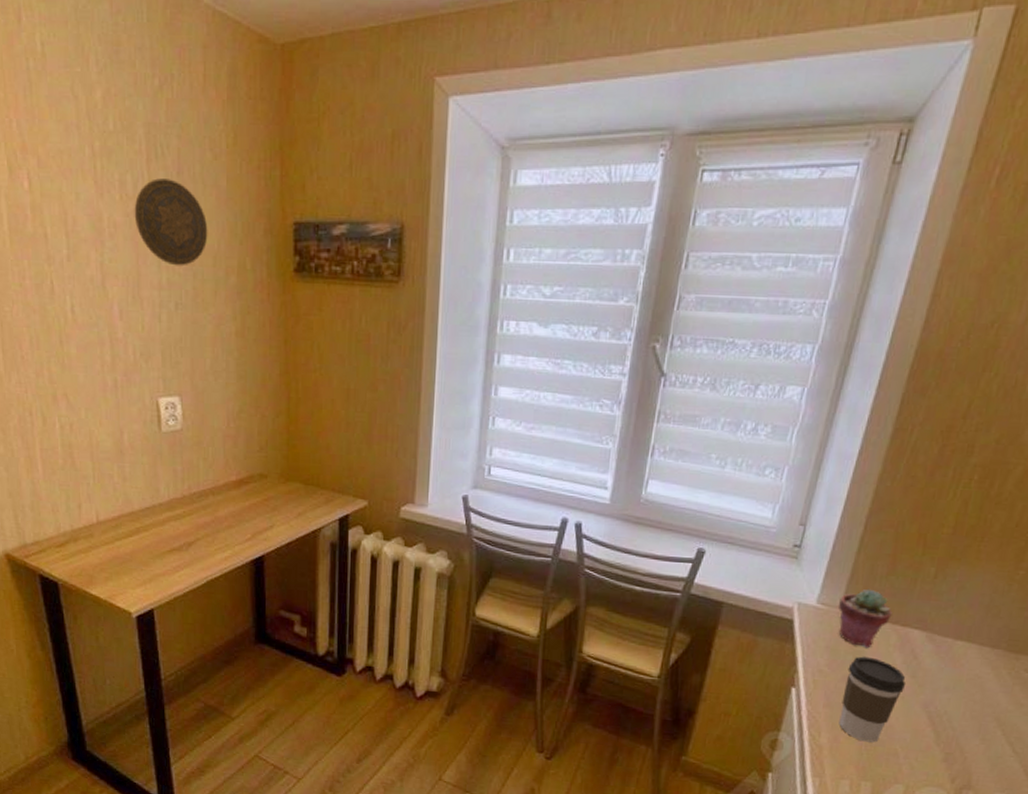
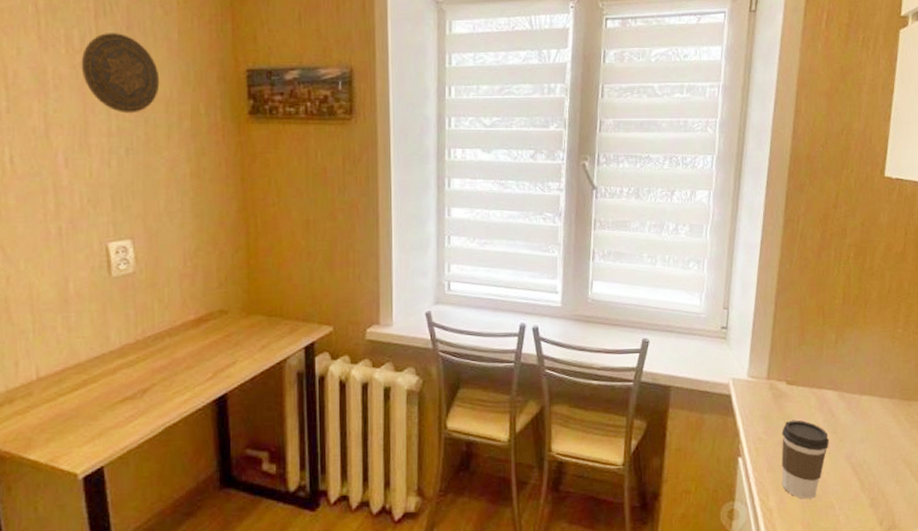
potted succulent: present [839,588,892,648] -> none [766,359,809,413]

